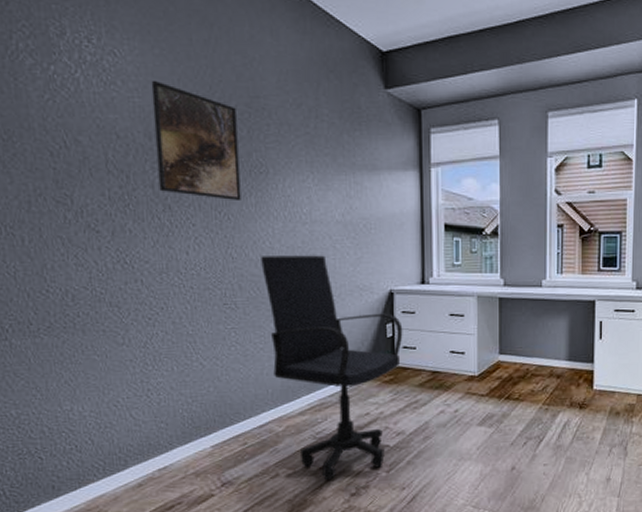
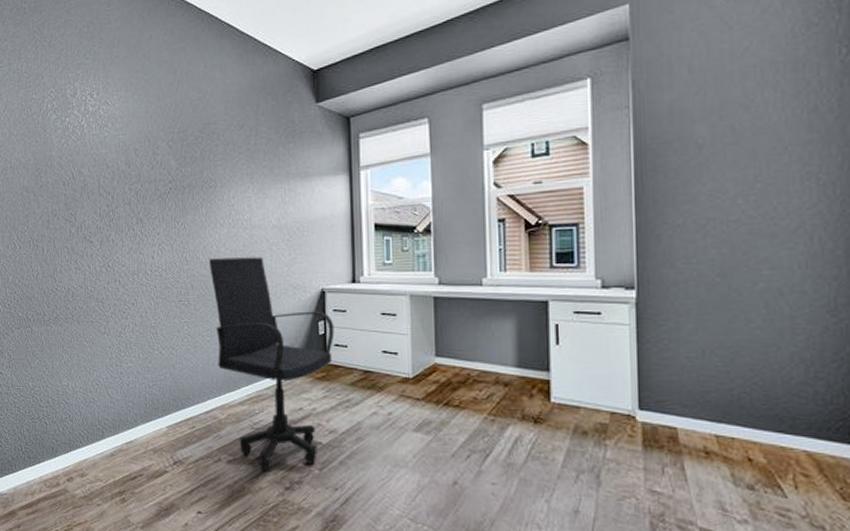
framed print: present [151,80,241,202] -> none [131,119,195,213]

